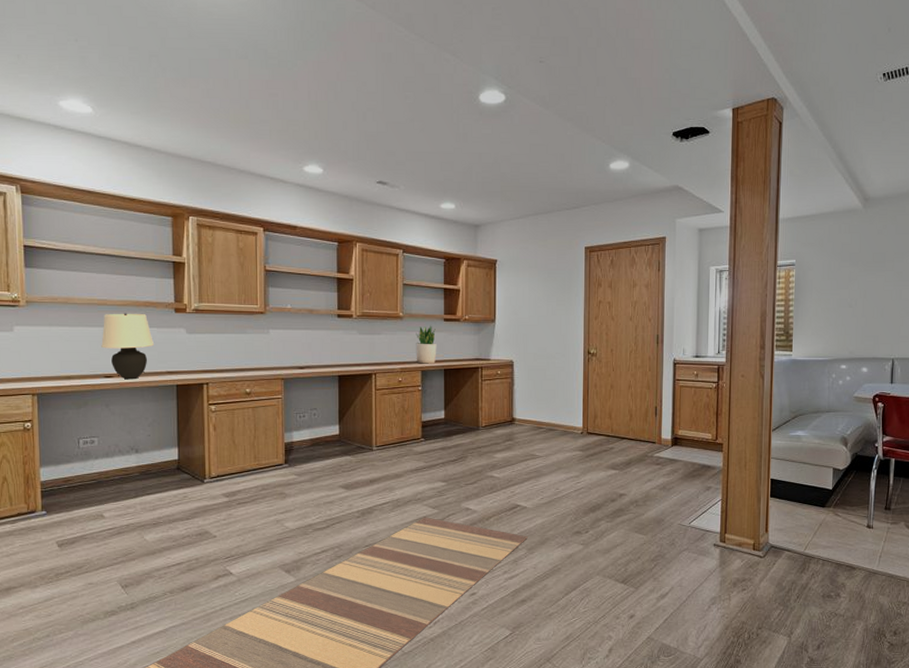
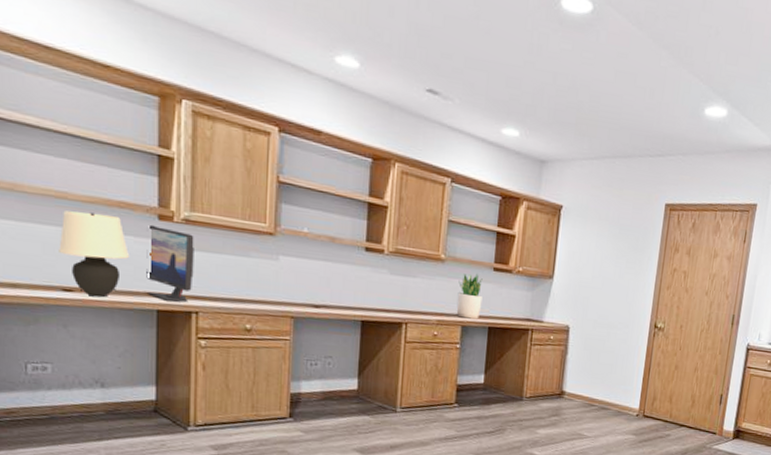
computer monitor: none [167,318,204,377] -> present [146,226,194,303]

